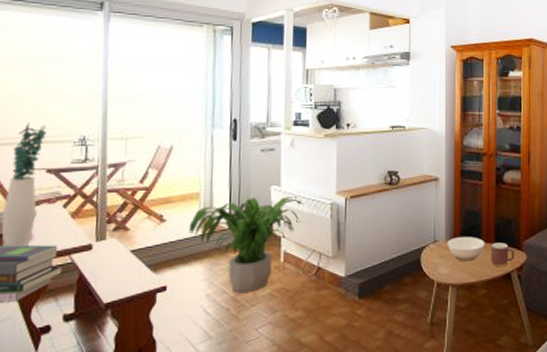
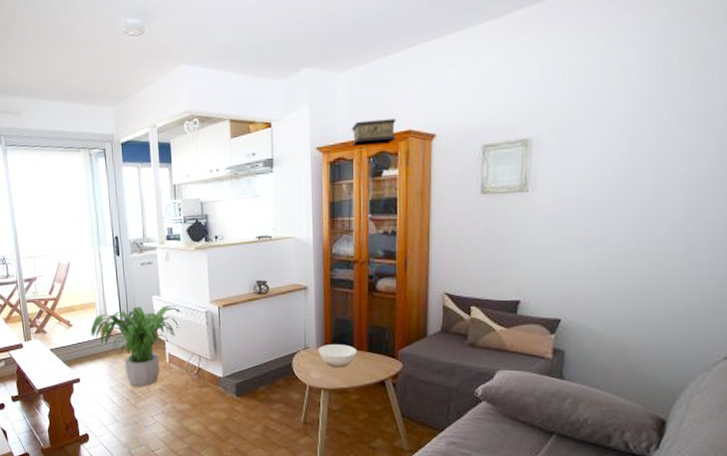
decorative box: none [482,26,521,48] -> present [351,118,397,146]
mug: present [491,243,514,267] -> none [363,351,388,374]

